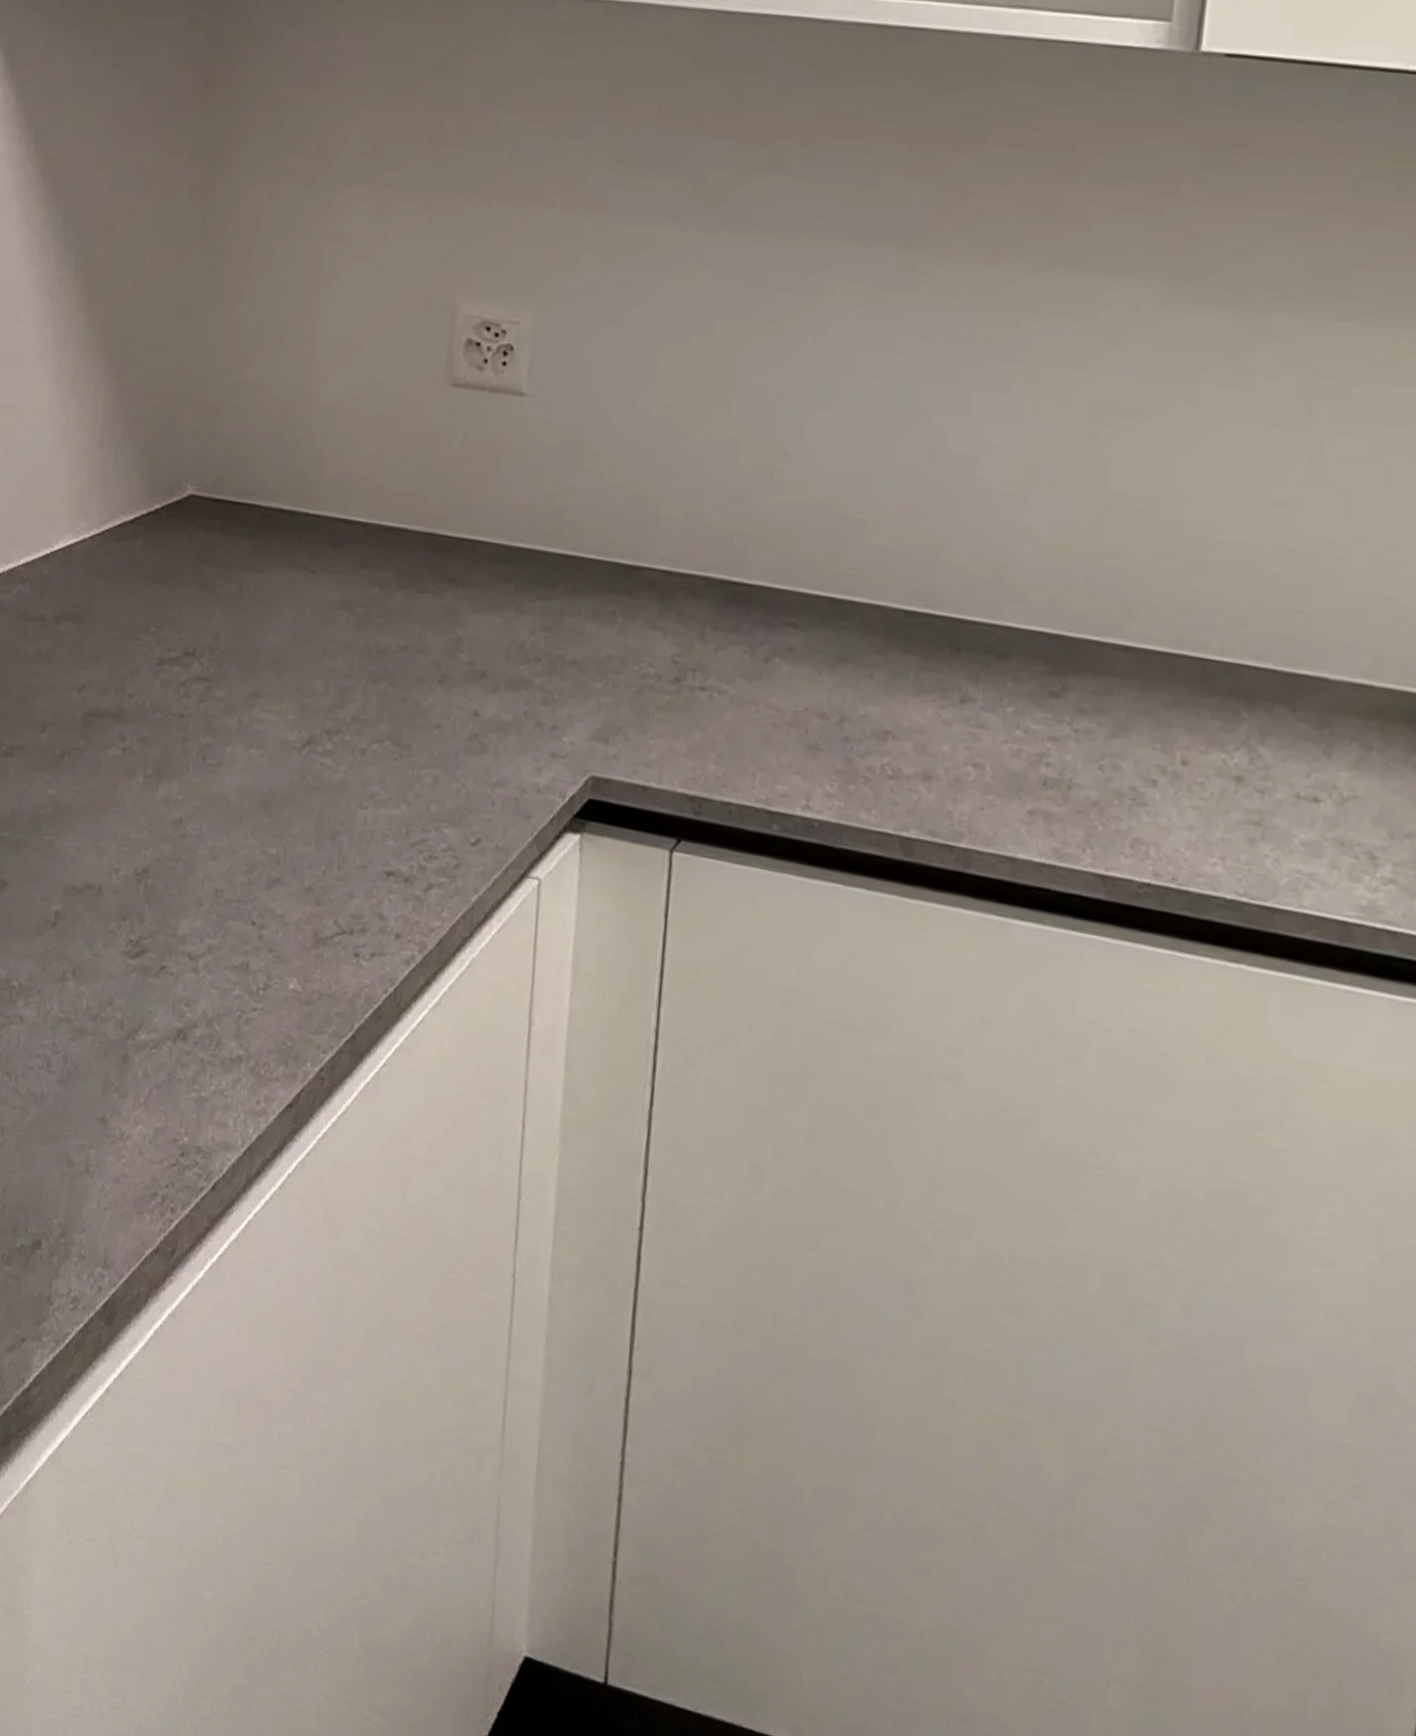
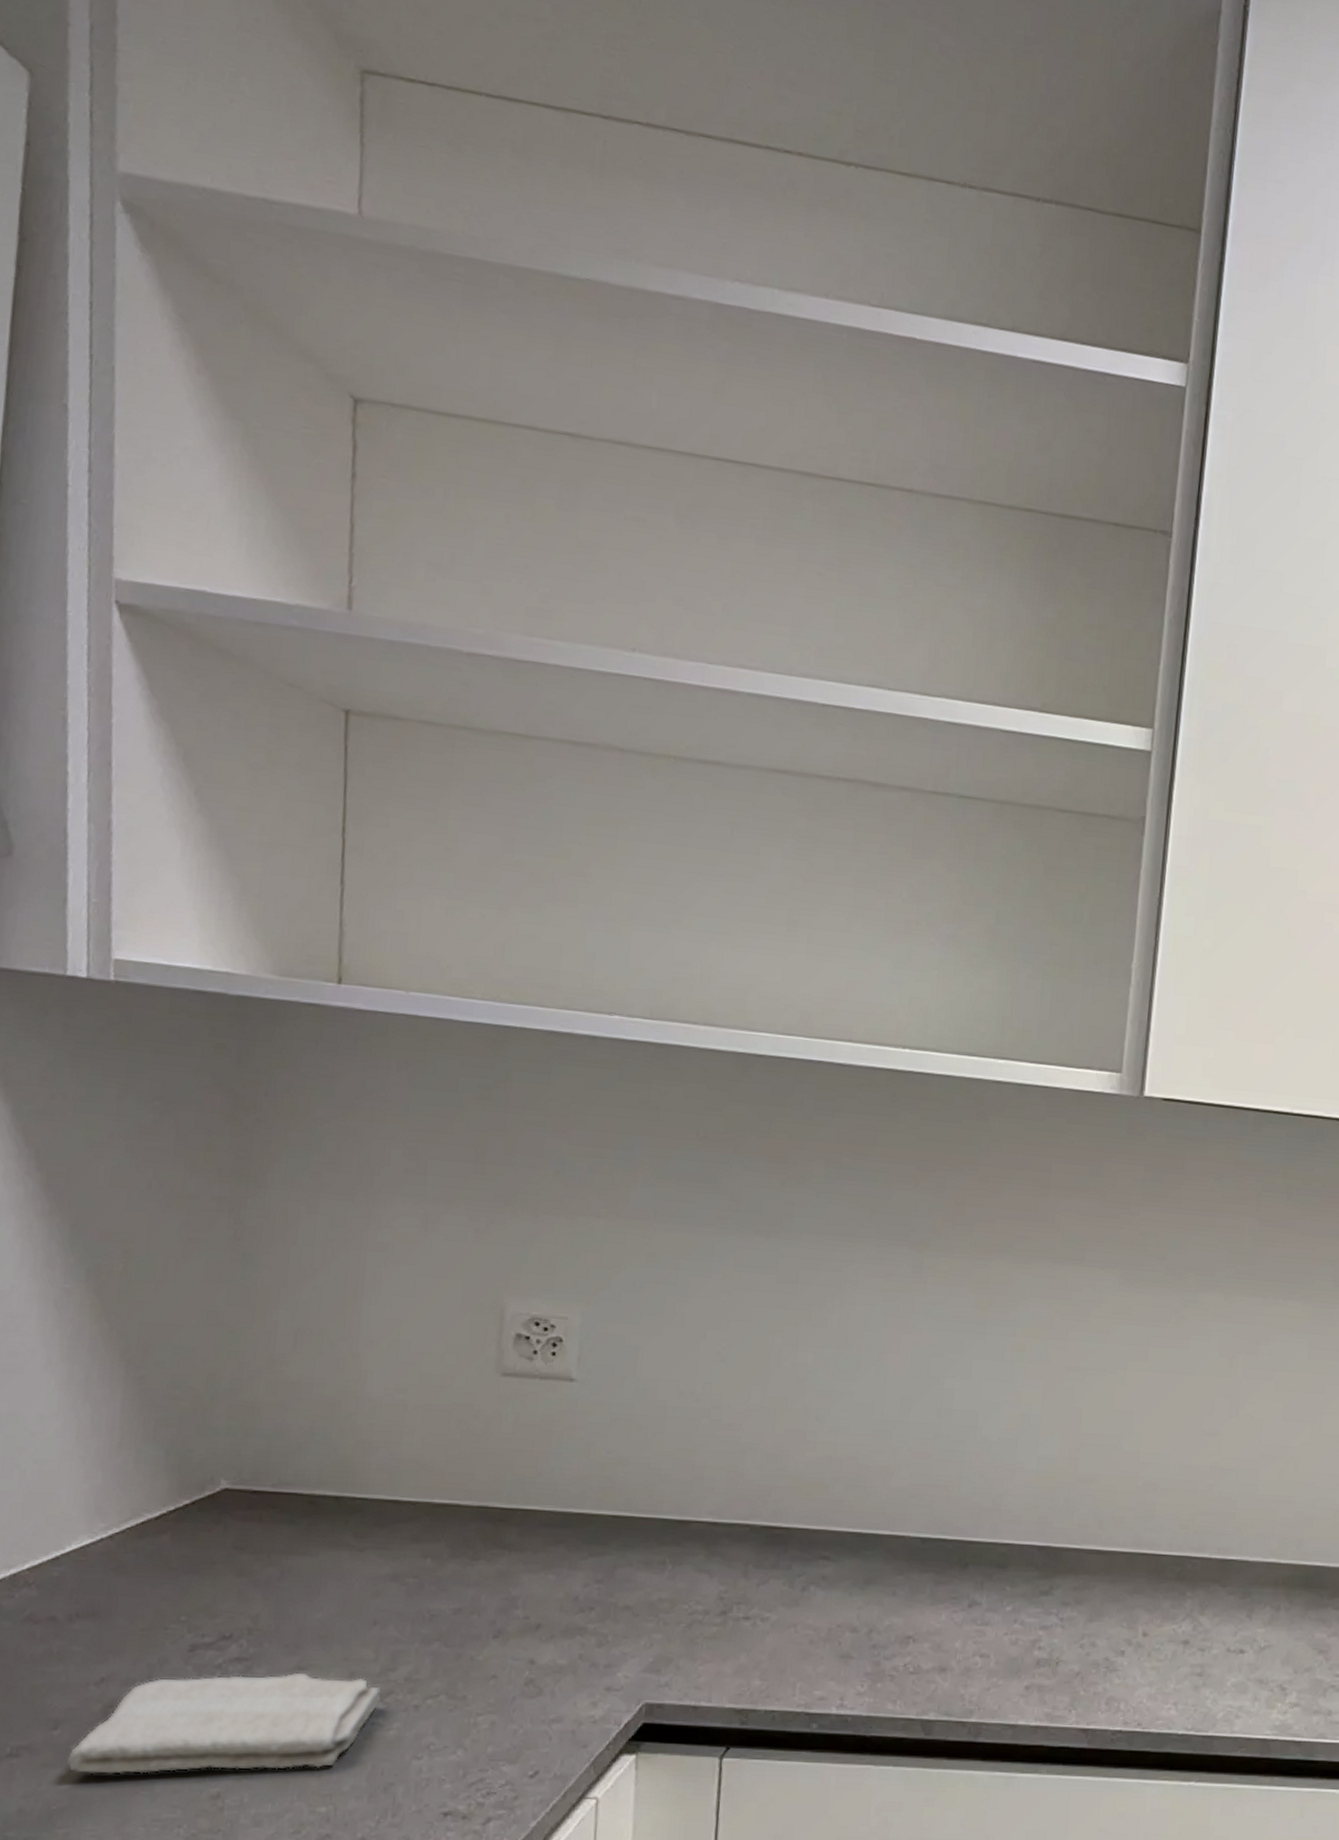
washcloth: none [51,690,330,806] -> present [66,1672,382,1775]

